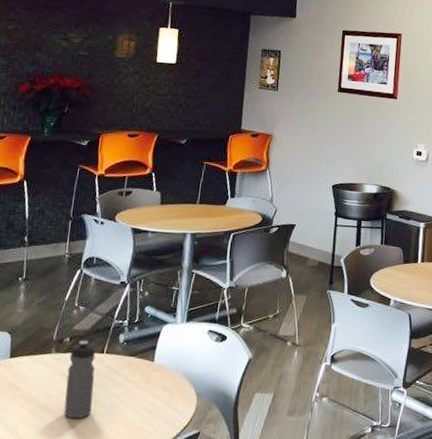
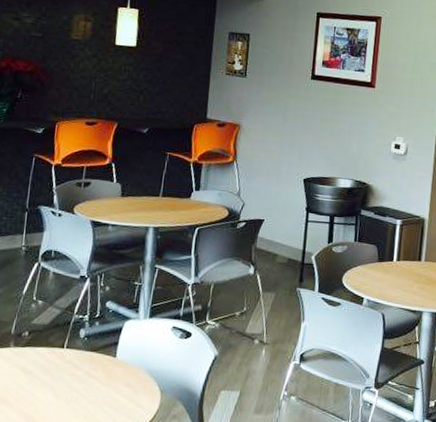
water bottle: present [64,340,96,419] -> none [24,334,56,413]

